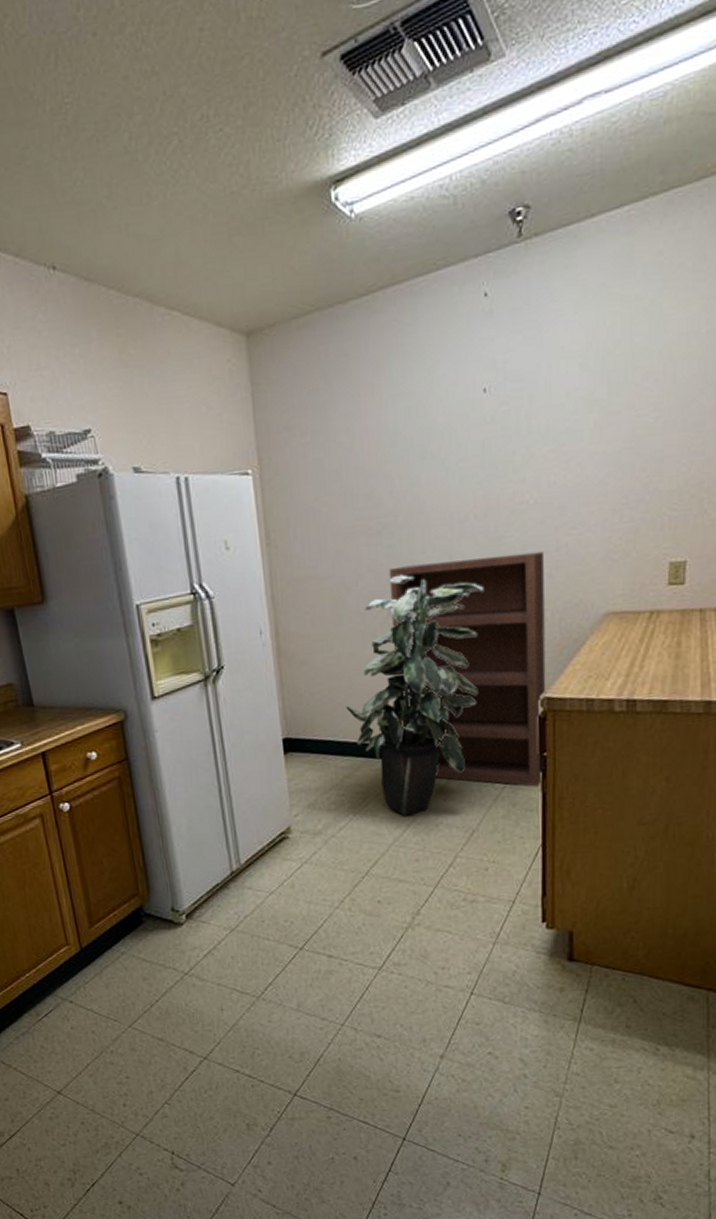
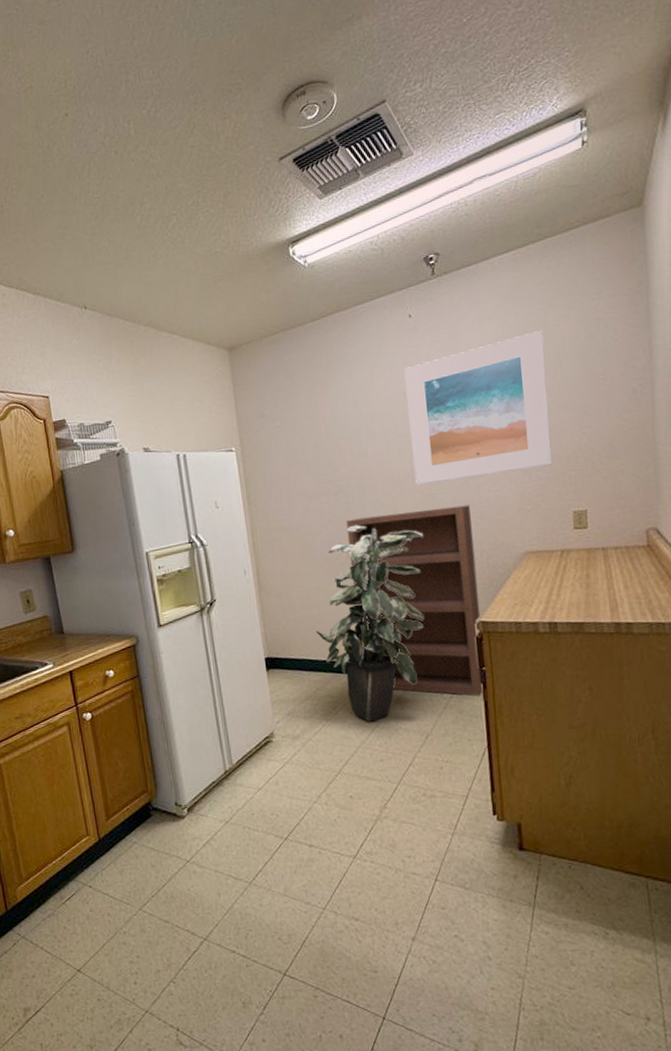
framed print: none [473,320,654,526] -> present [404,330,553,486]

